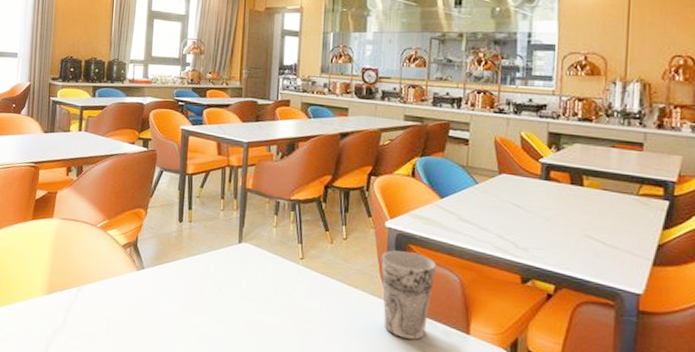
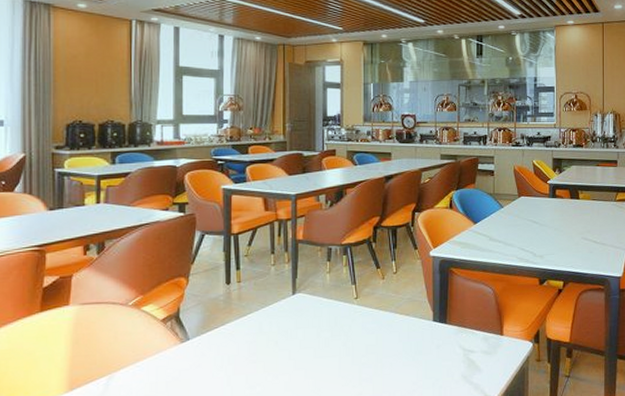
cup: present [381,250,436,340] -> none [428,274,474,351]

